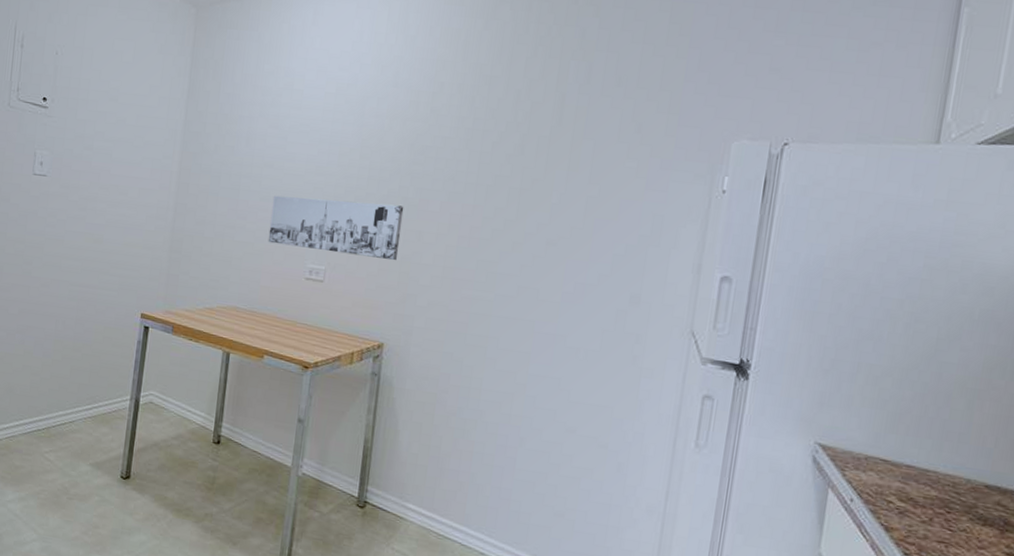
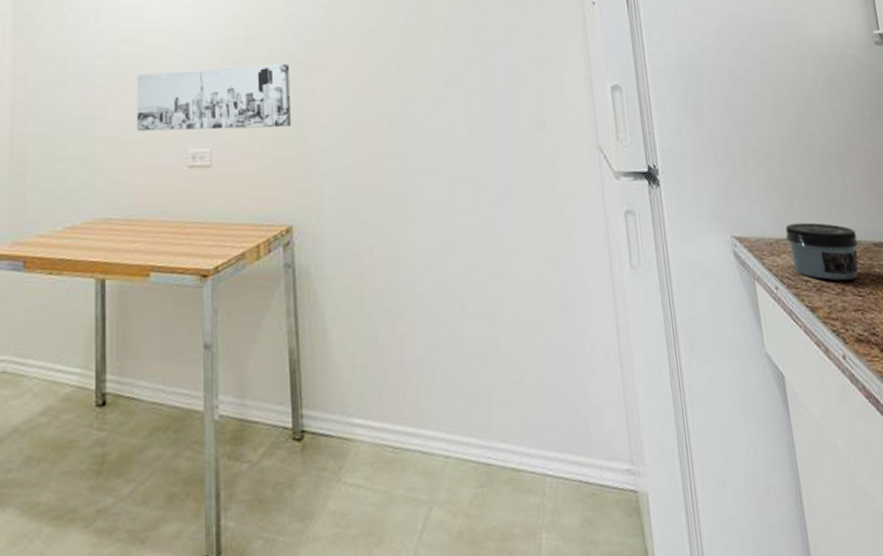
jar: none [878,445,967,513] -> present [785,222,859,281]

